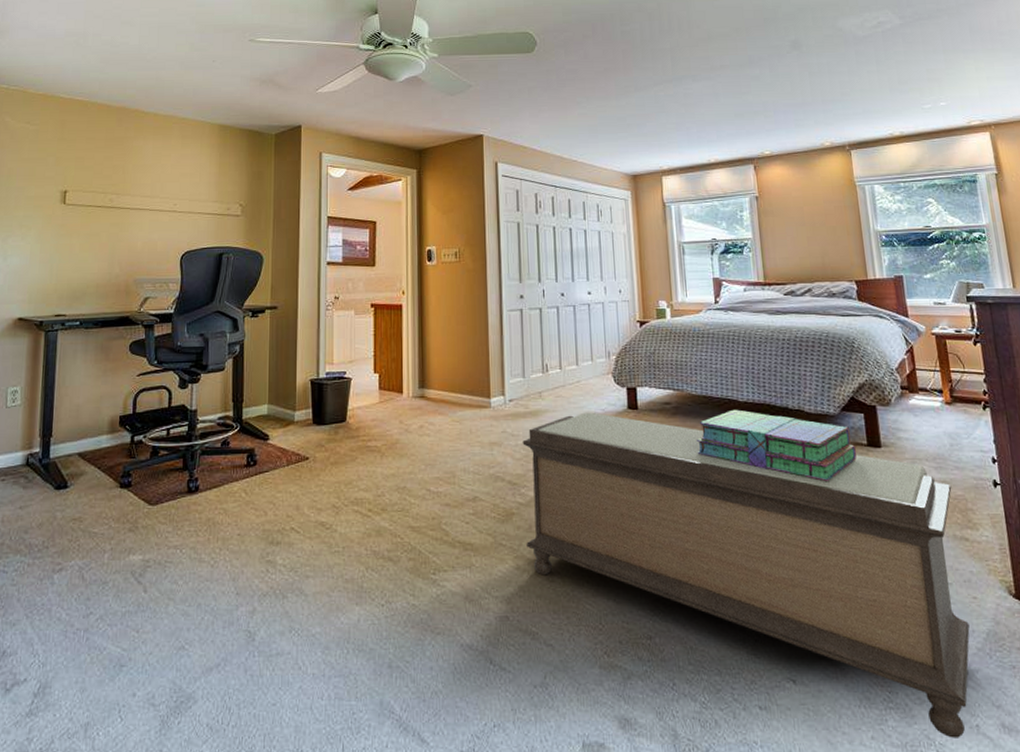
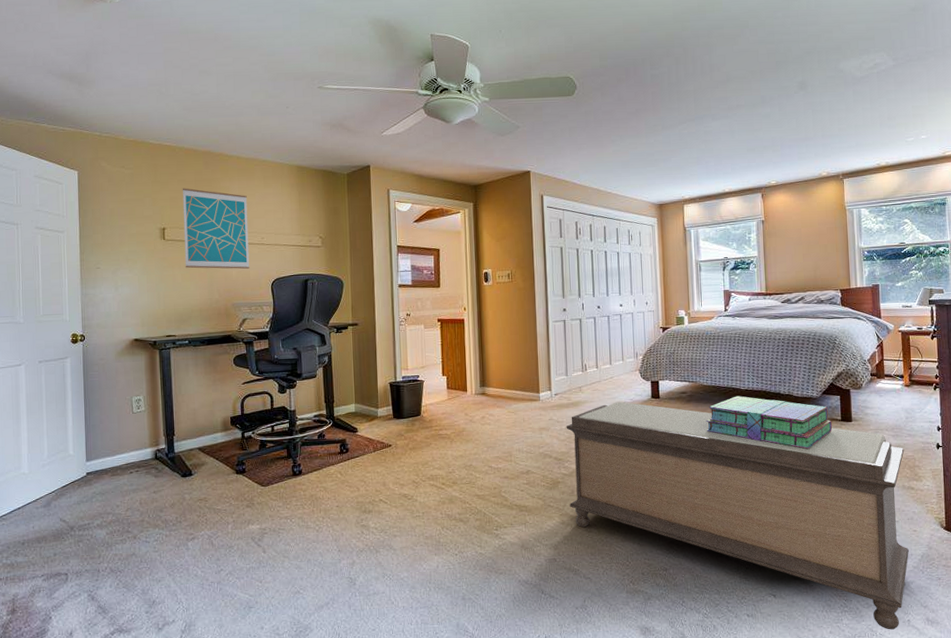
wall art: none [85,146,161,240] -> present [182,188,250,270]

